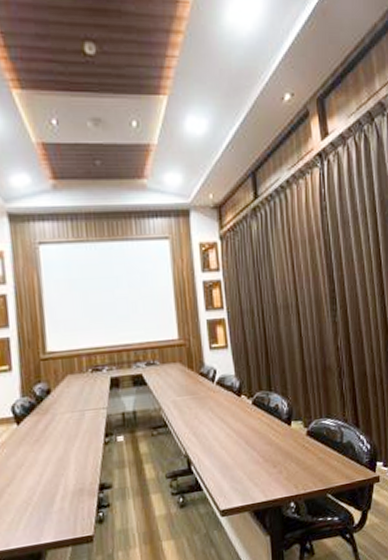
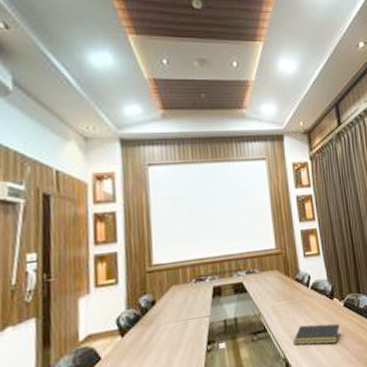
notepad: none [196,422,247,443] -> present [294,323,340,345]

